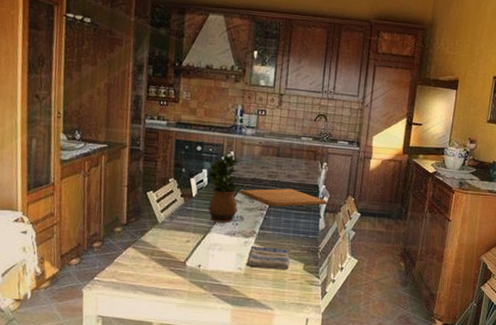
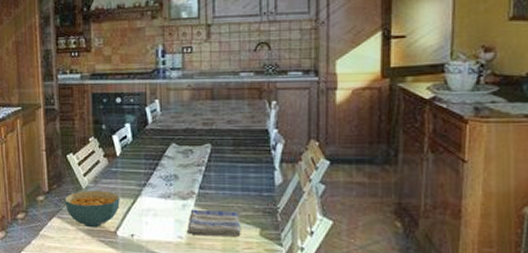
cereal bowl: none [141,225,192,258] -> present [65,191,120,228]
potted plant: present [206,153,240,223] -> none [129,102,171,184]
chopping board: present [239,188,329,207] -> none [169,137,284,161]

